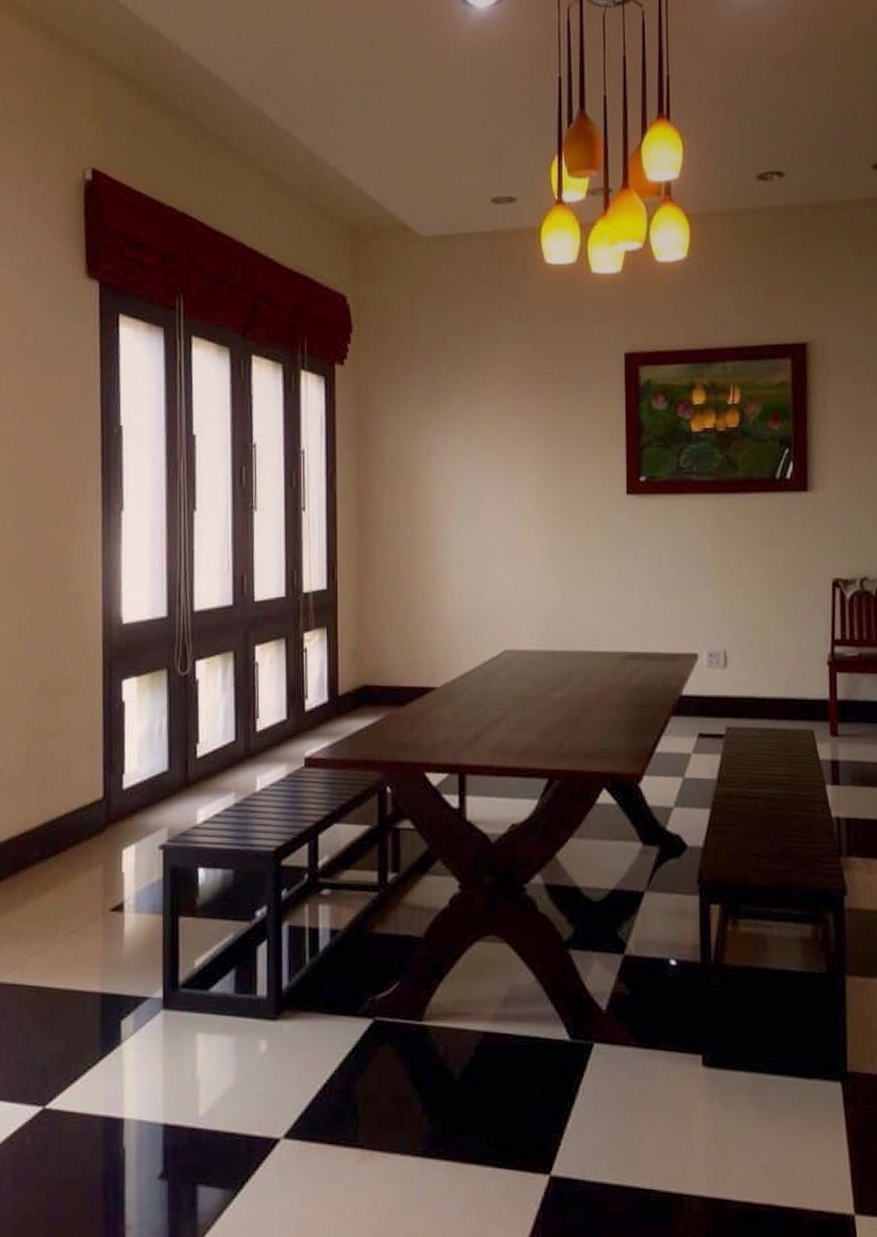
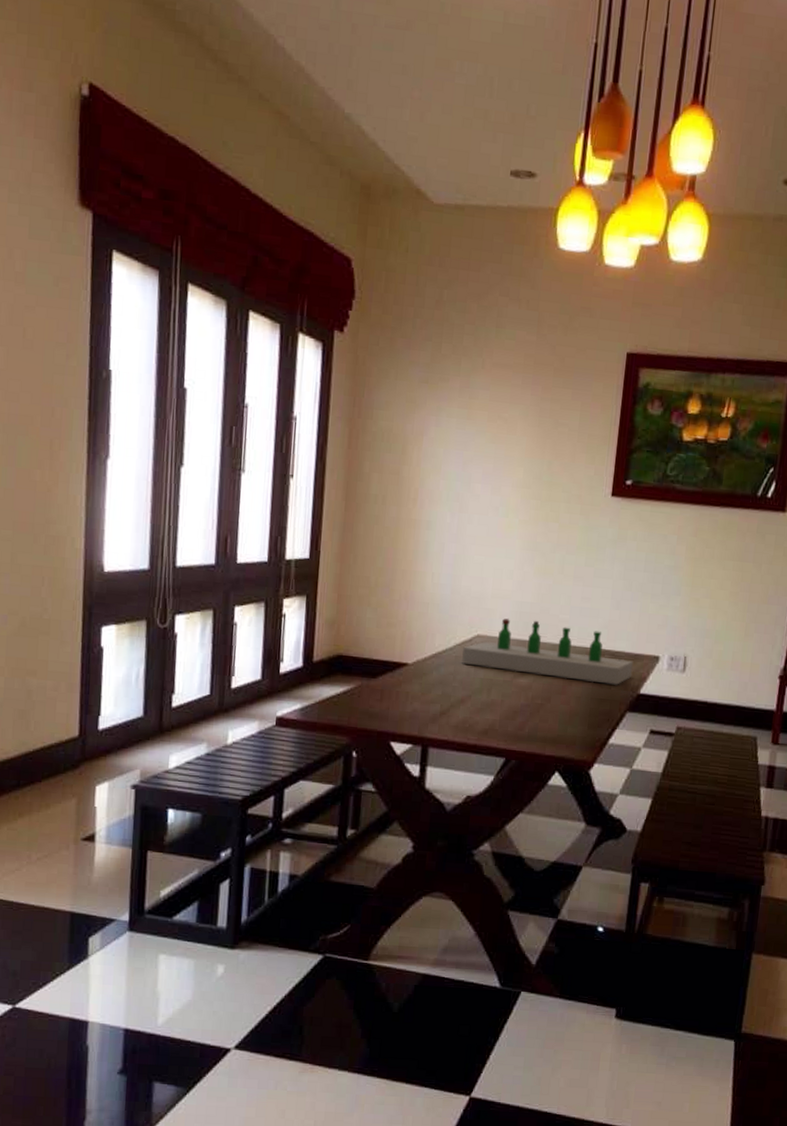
bottle: none [492,629,672,689] -> present [462,618,634,685]

